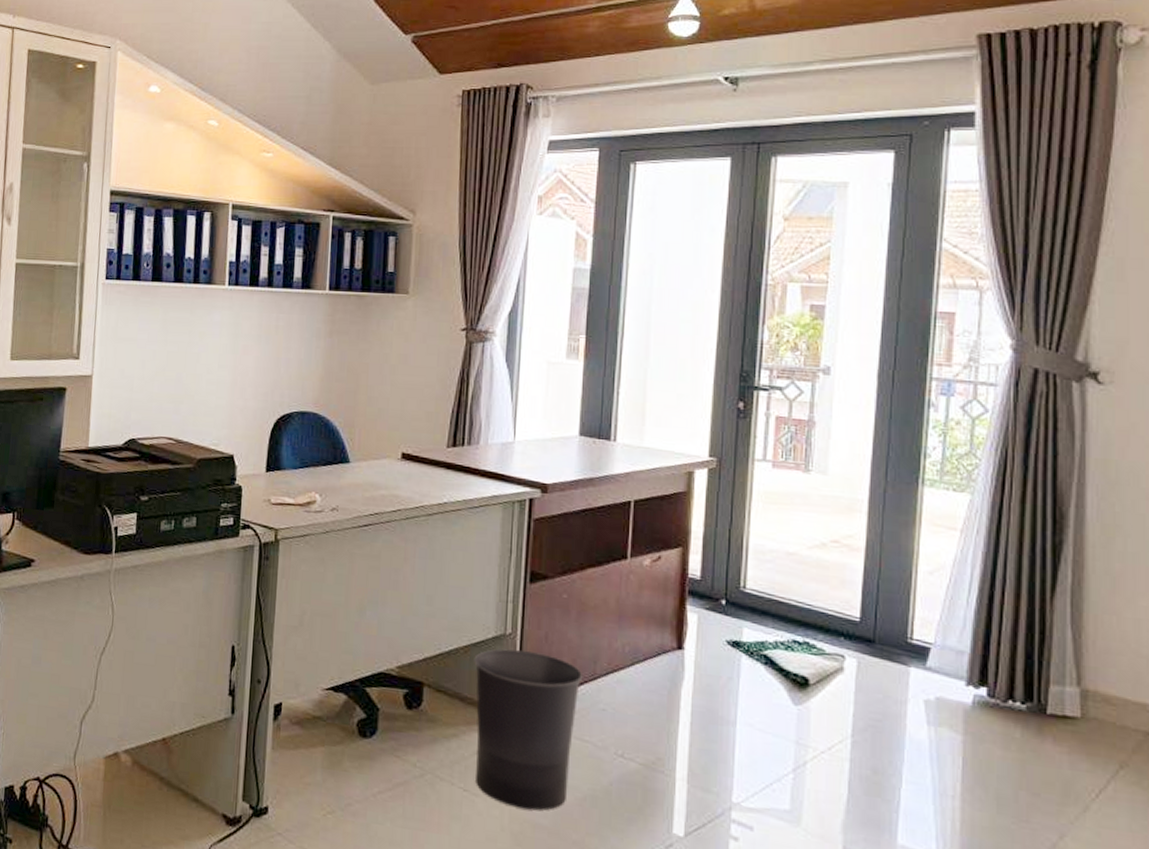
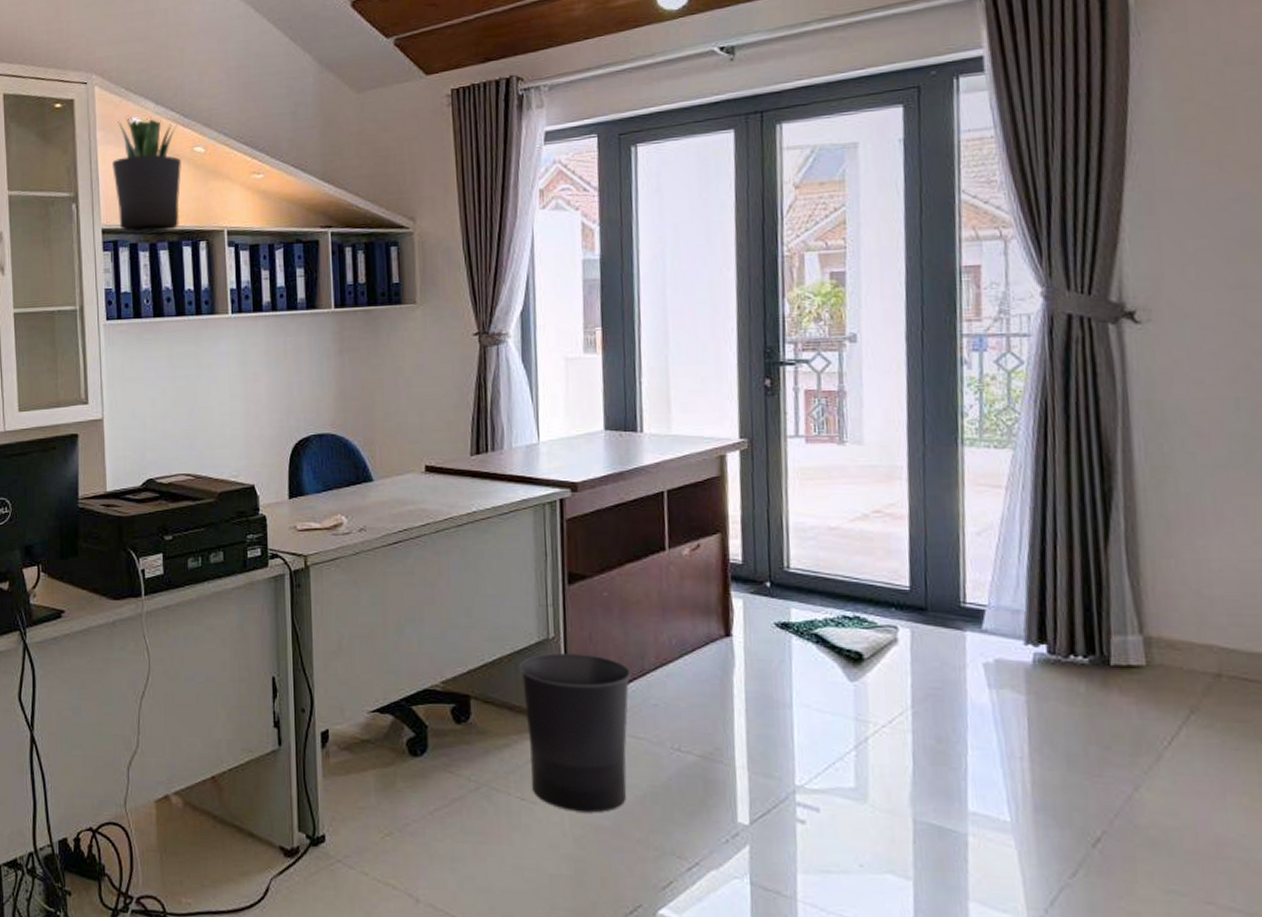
planter: none [126,71,195,198] -> present [111,100,181,233]

